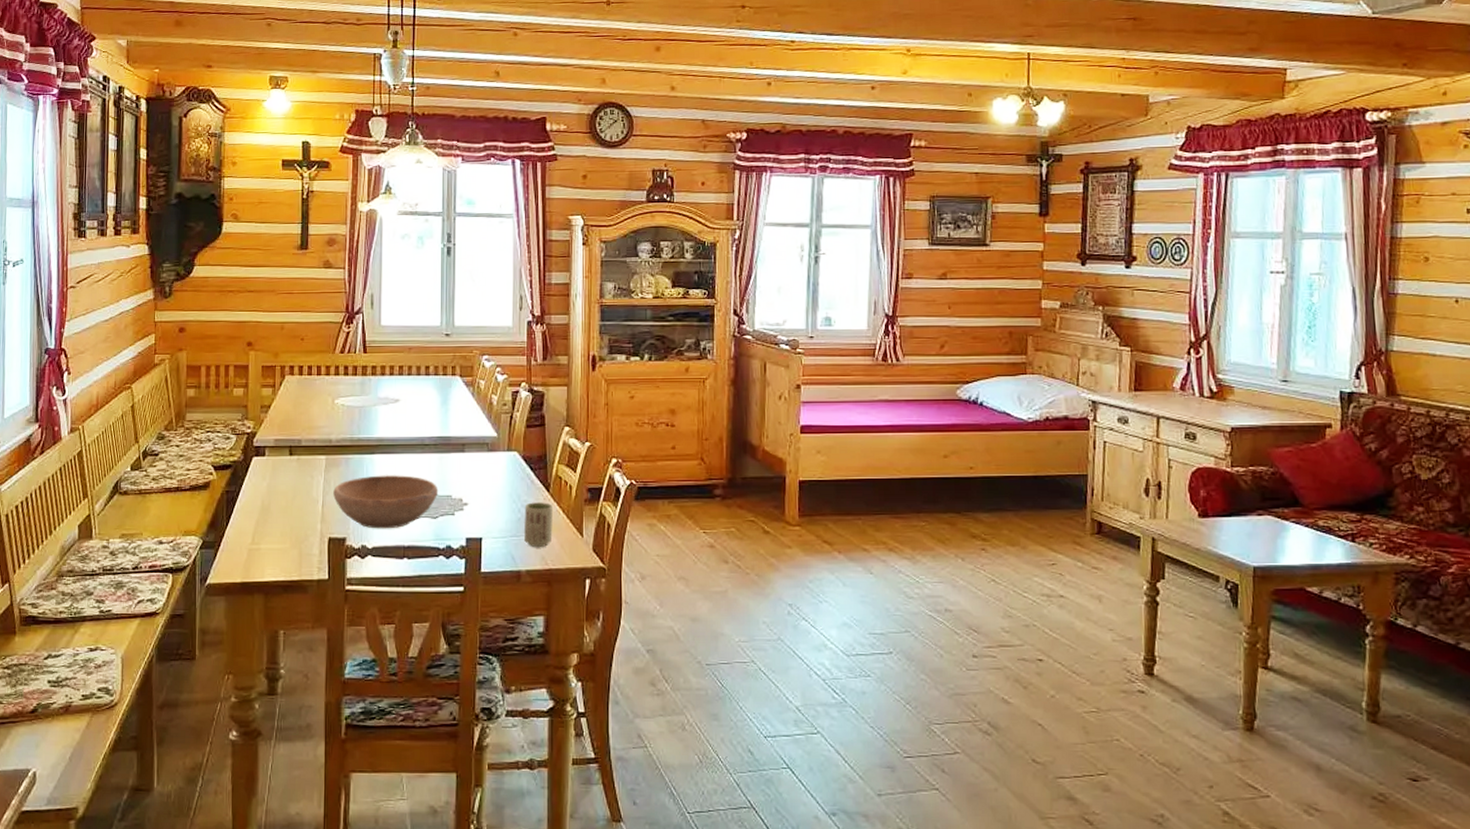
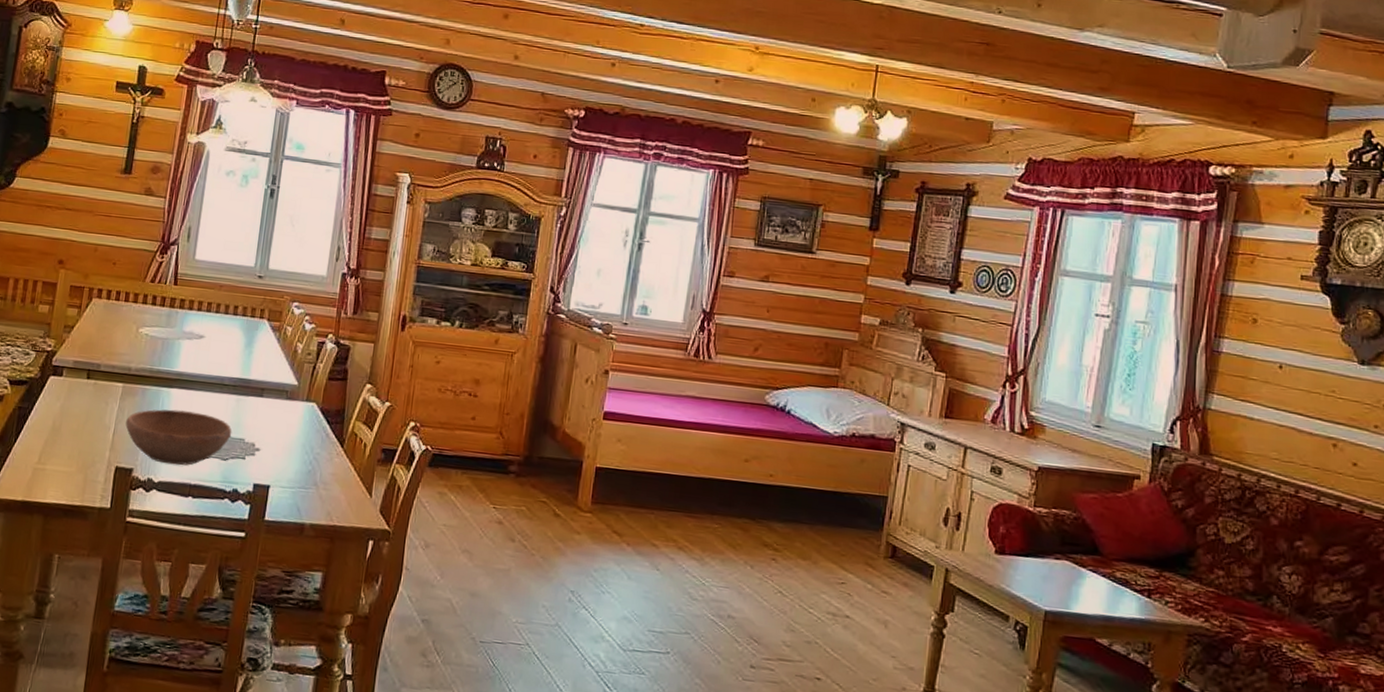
cup: present [524,502,553,547] -> none [312,456,345,503]

